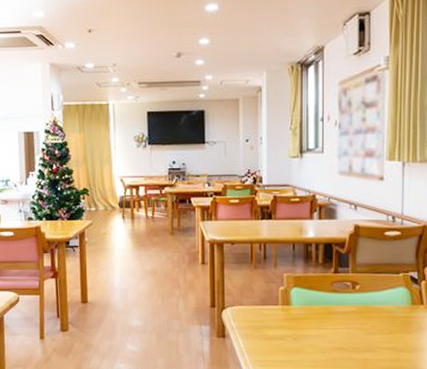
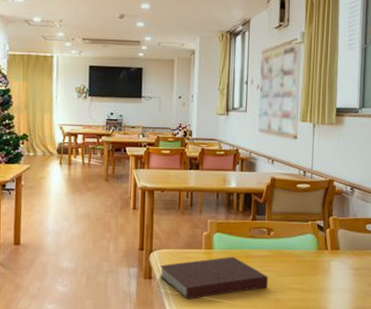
notebook: none [234,313,354,360] -> present [160,256,268,300]

